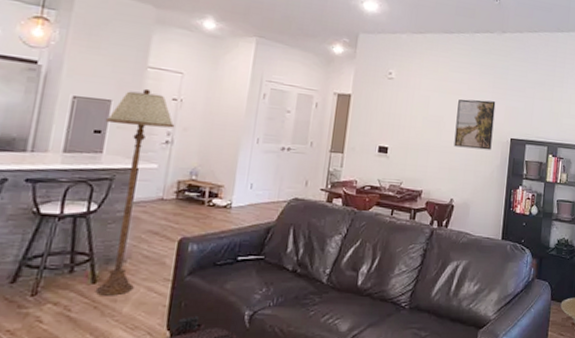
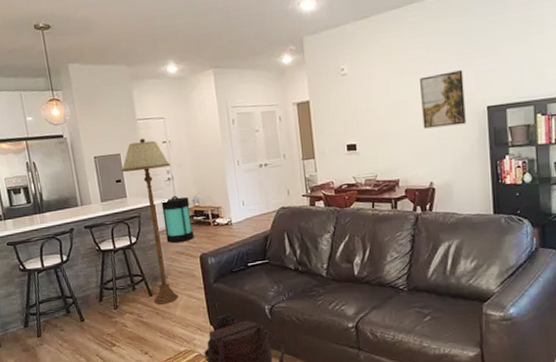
lantern: none [139,163,186,220] -> present [161,196,194,243]

